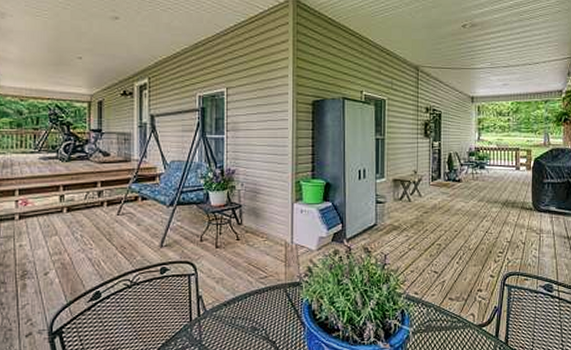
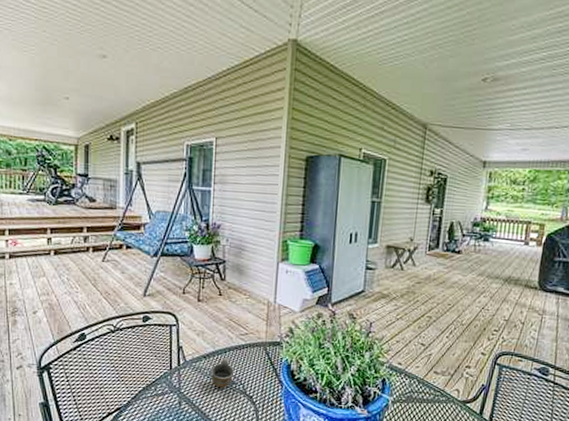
cup: none [233,303,255,336] -> present [211,357,234,389]

